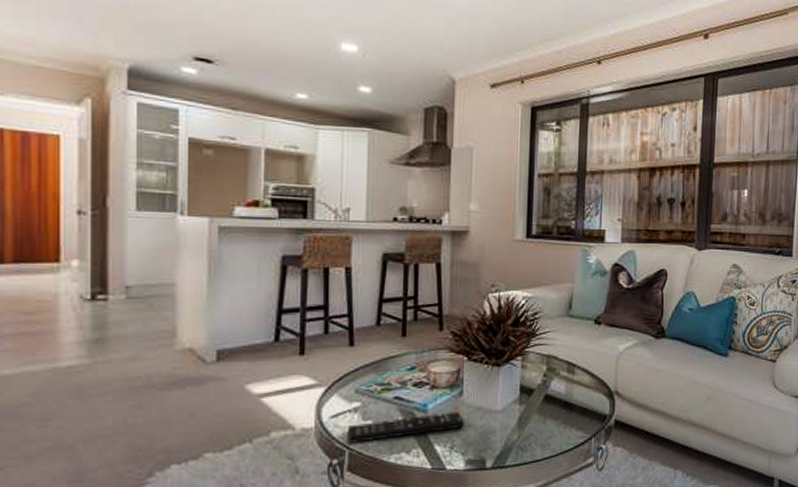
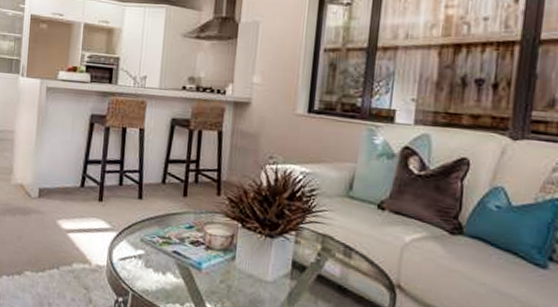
remote control: present [348,412,465,445] -> none [132,269,236,292]

